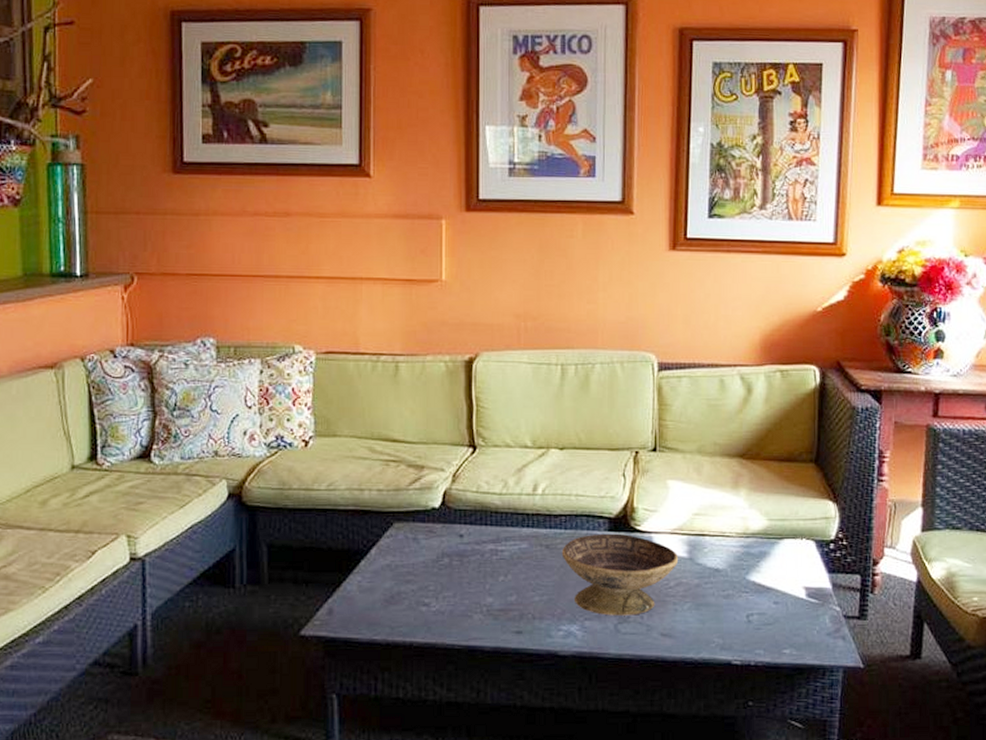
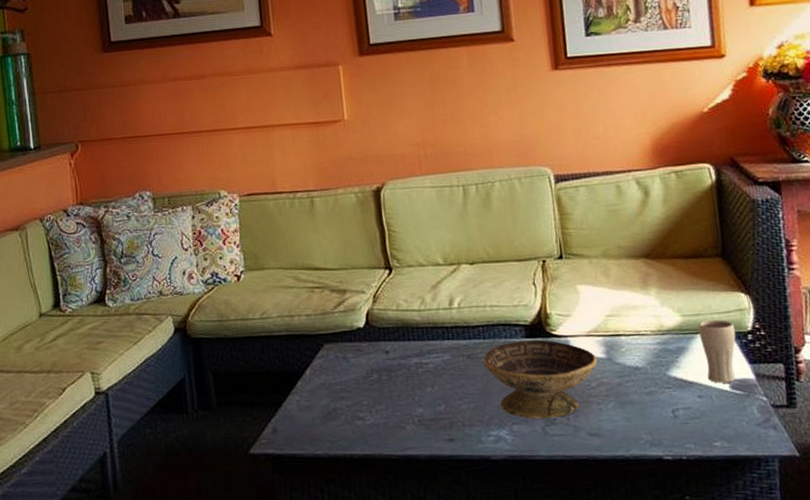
drinking glass: none [783,527,819,591] -> present [698,320,736,383]

